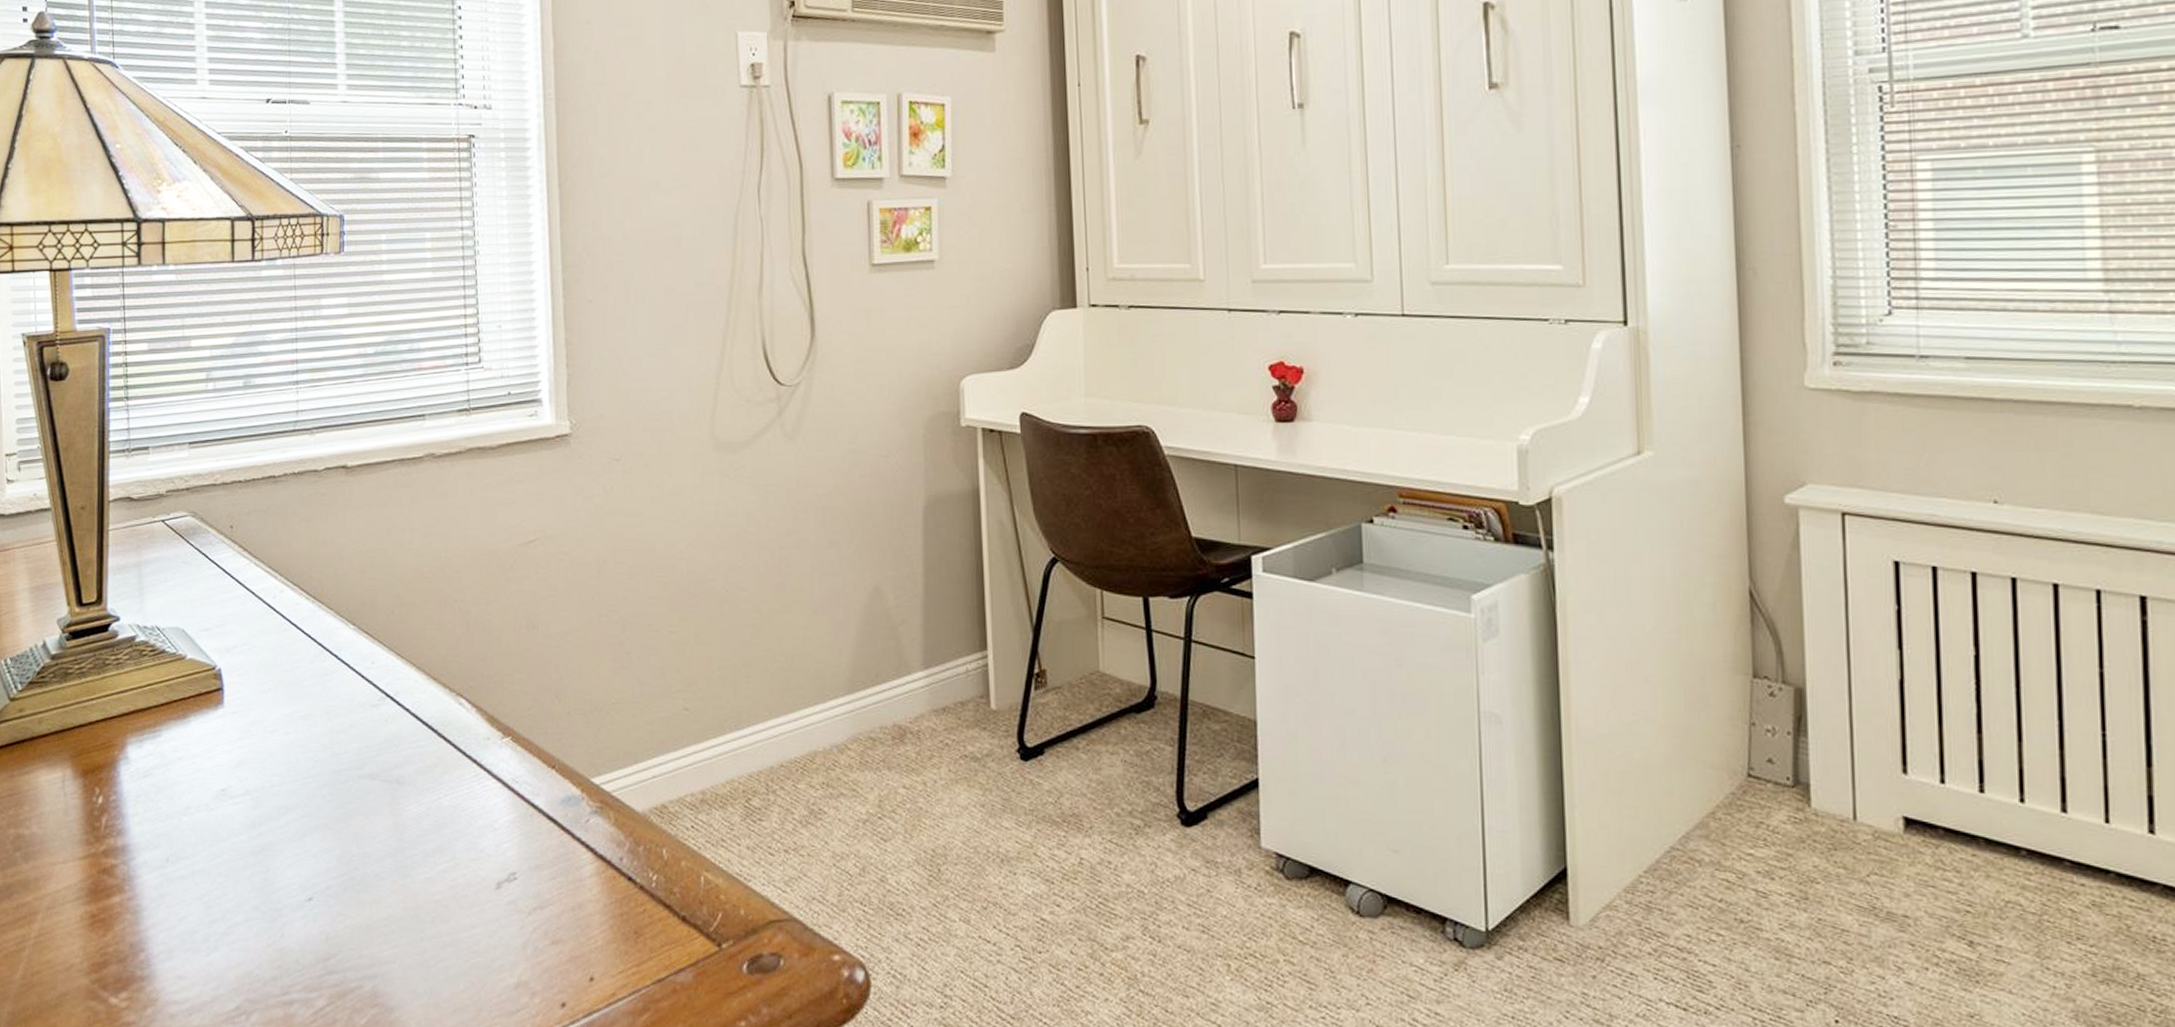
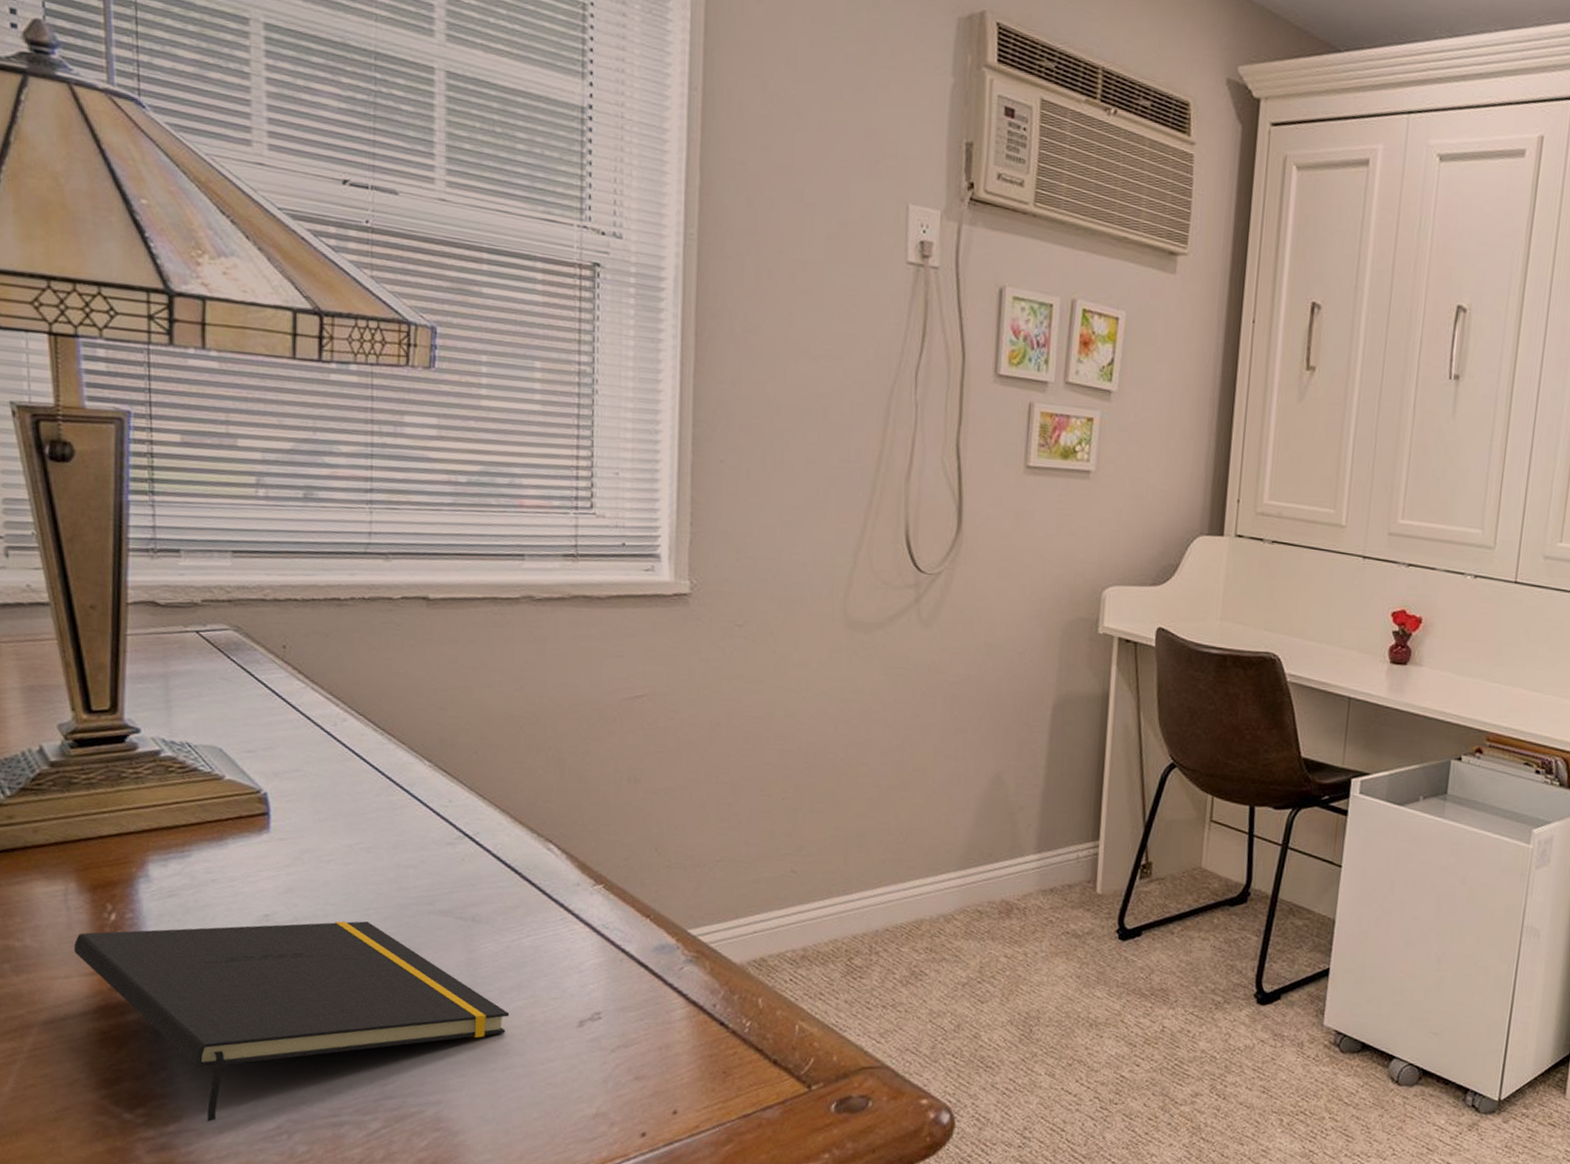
notepad: none [70,790,434,1004] -> present [73,921,510,1122]

